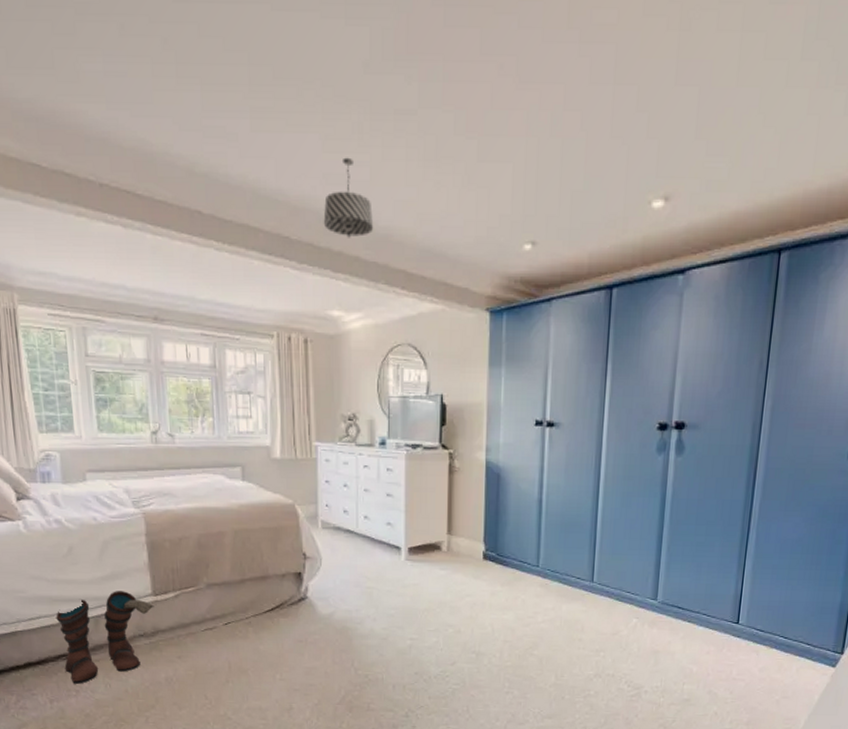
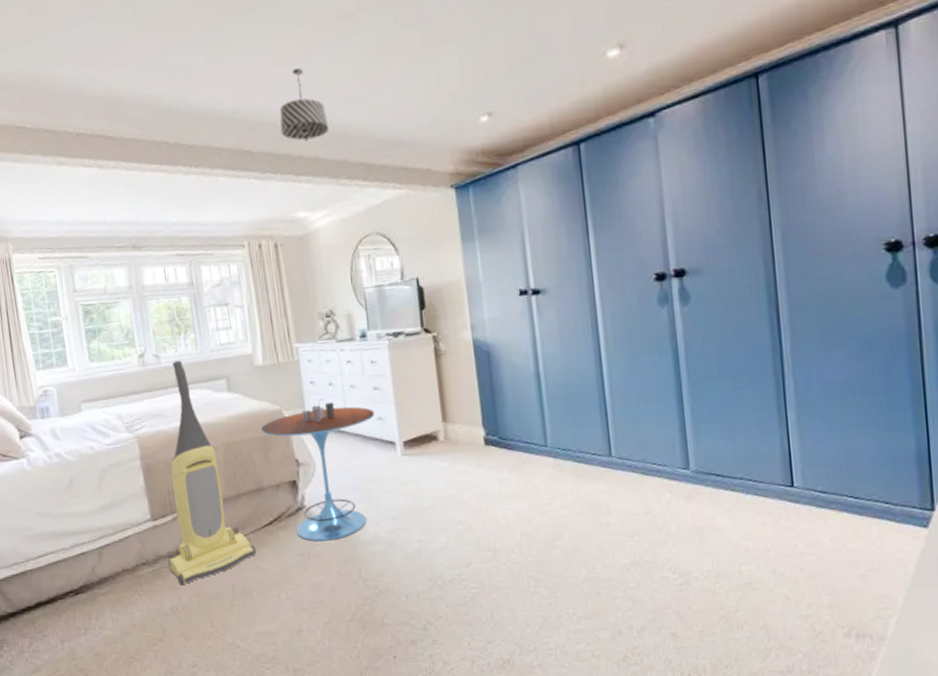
boots: present [56,591,154,684] -> none [61,519,154,621]
vacuum cleaner: none [166,442,256,659] -> present [167,360,256,586]
side table: none [271,498,385,631] -> present [260,399,375,542]

